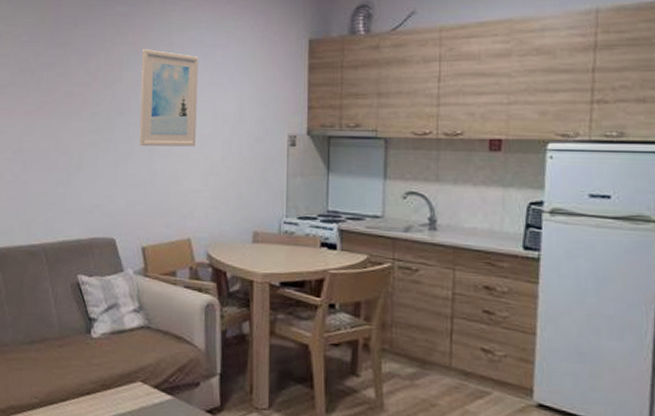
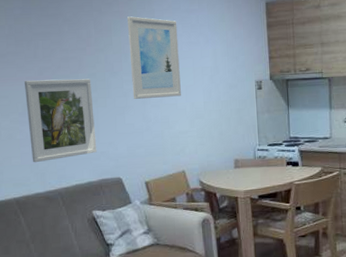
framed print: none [19,115,94,210] -> present [25,79,97,163]

